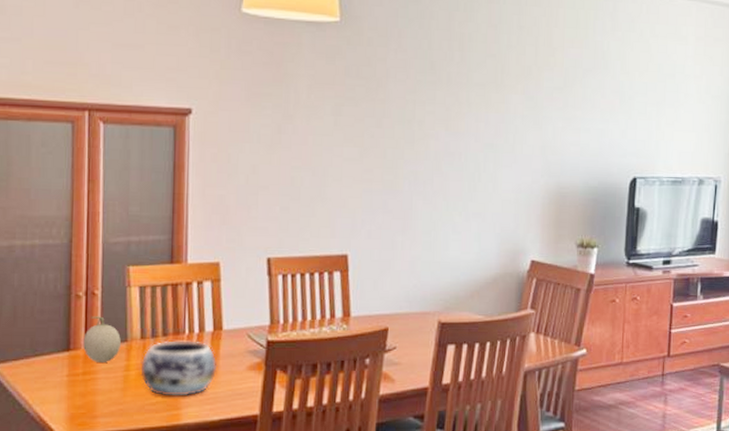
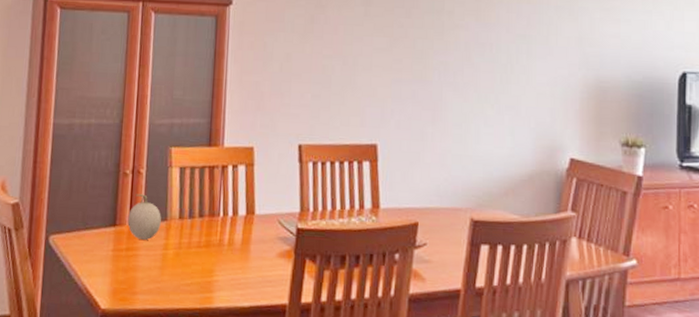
decorative bowl: present [140,340,218,396] -> none [177,222,249,280]

